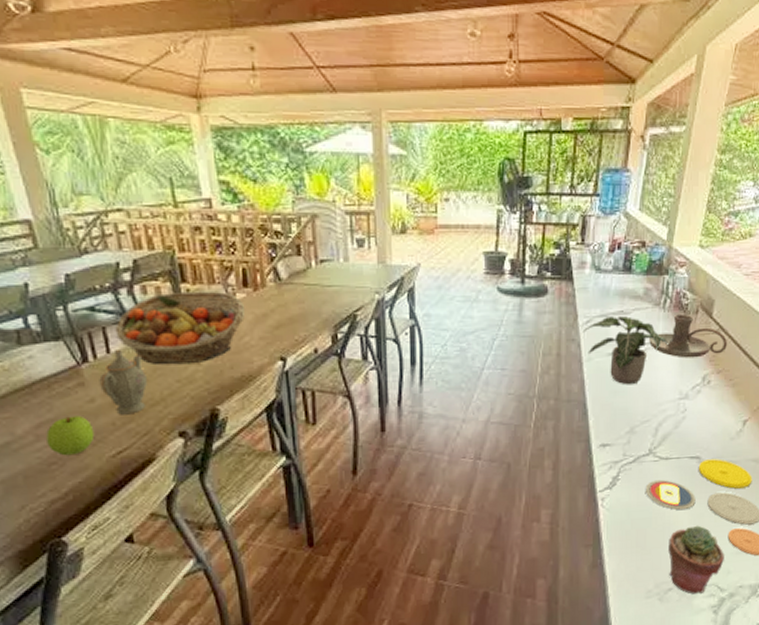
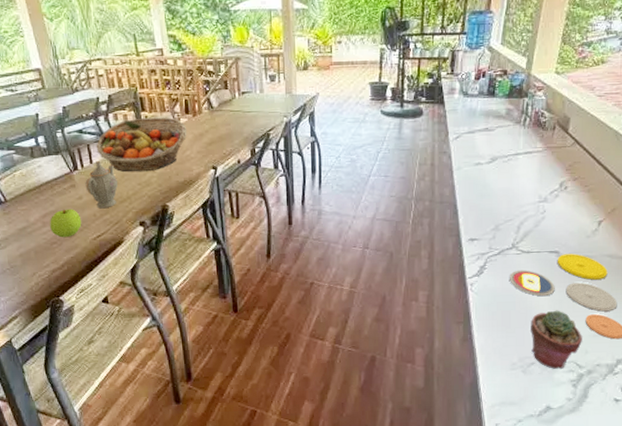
potted plant: present [582,316,670,385] -> none [452,133,530,190]
candle holder: present [649,313,727,358] -> none [511,130,582,168]

